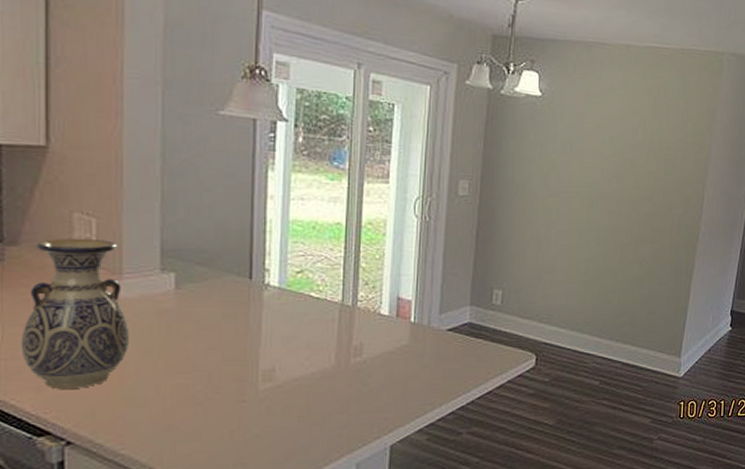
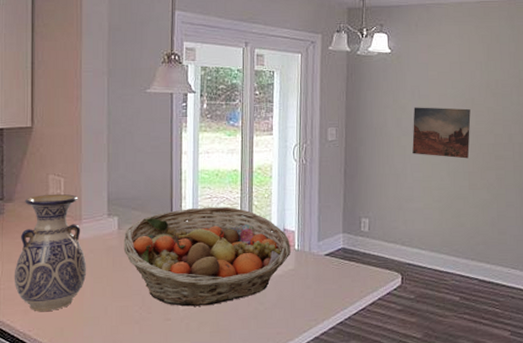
fruit basket: none [183,266,405,386] -> present [123,206,291,307]
wall art: none [559,164,629,228] -> present [412,107,471,159]

